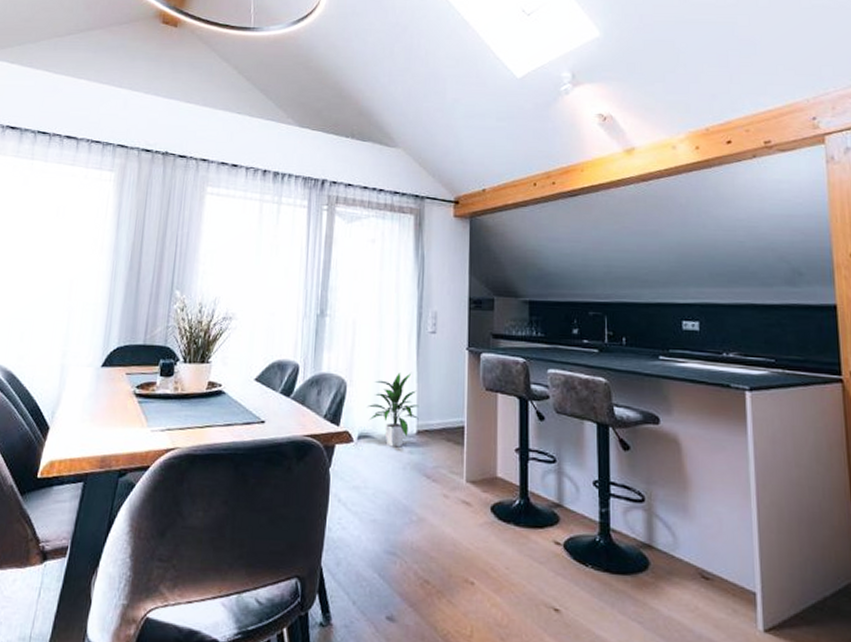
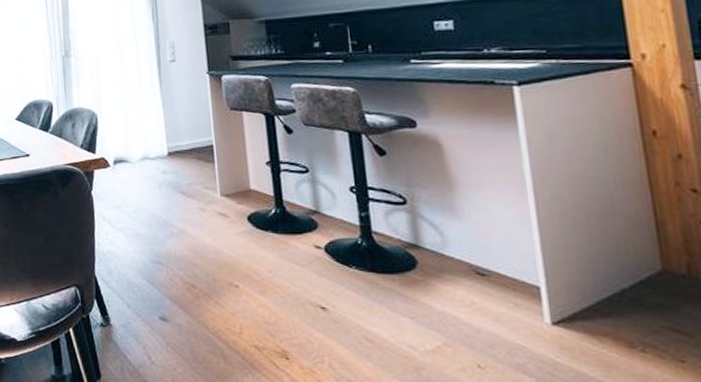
indoor plant: present [368,372,419,448] -> none [119,100,168,169]

